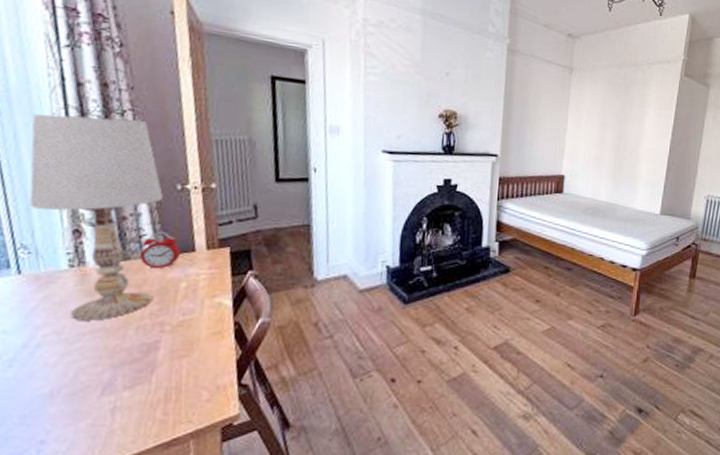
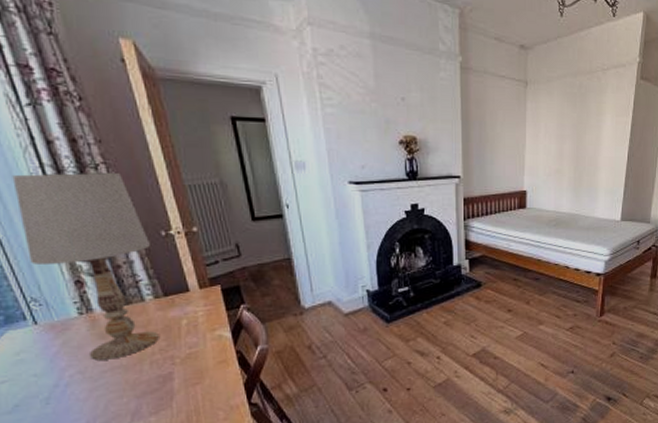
alarm clock: present [140,232,182,271] -> none [140,276,177,312]

